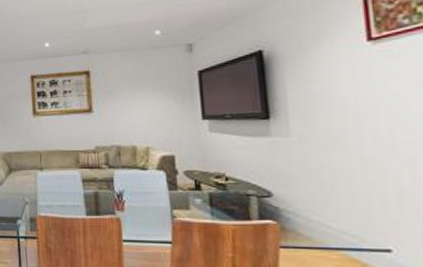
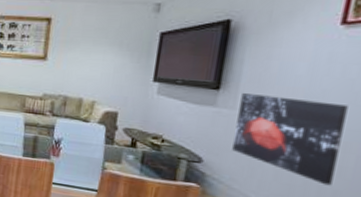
wall art: none [293,117,411,203] -> present [232,93,348,186]

